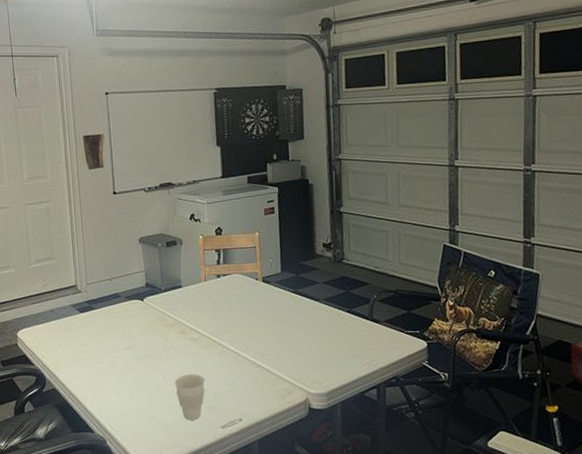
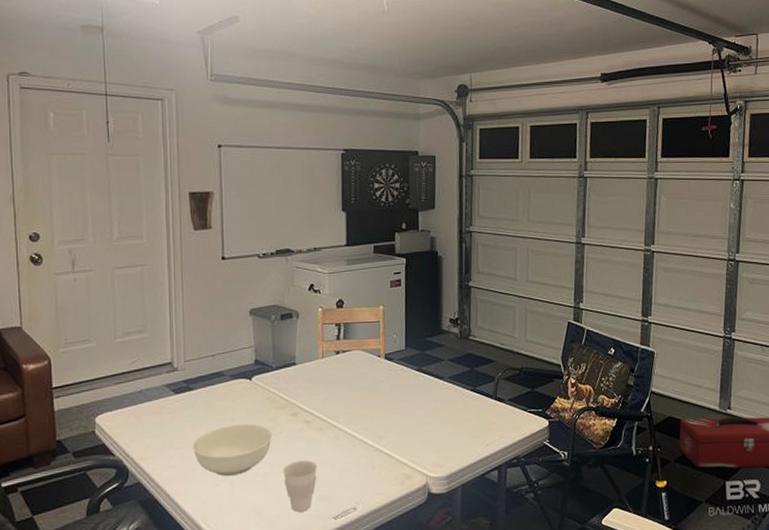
bowl: none [96,340,164,385] -> present [192,423,272,476]

